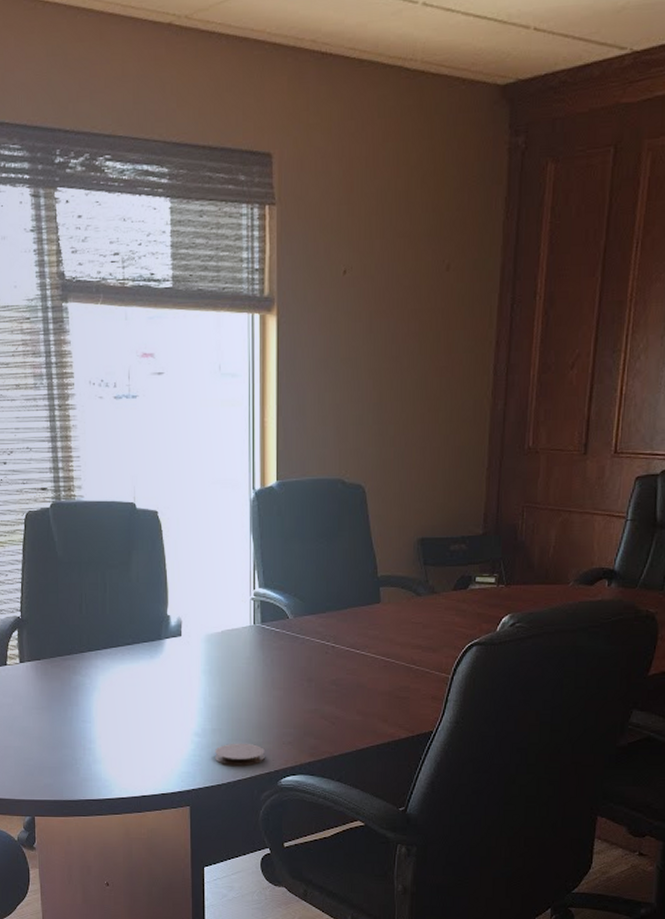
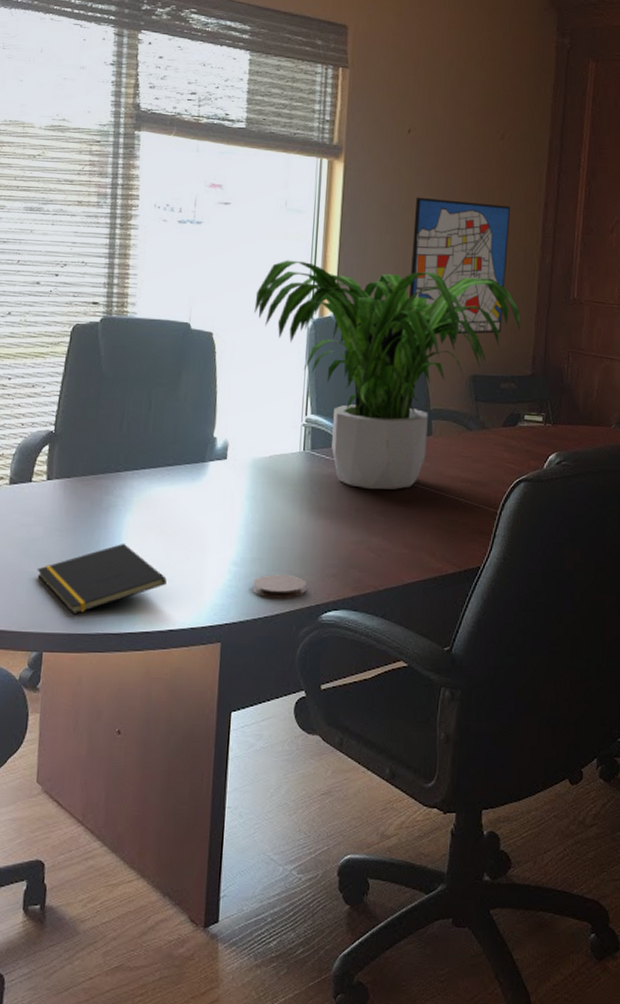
notepad: none [21,718,136,784] -> present [37,543,167,615]
potted plant: none [196,429,471,660] -> present [254,260,521,490]
wall art: none [352,347,457,498] -> present [410,197,510,335]

